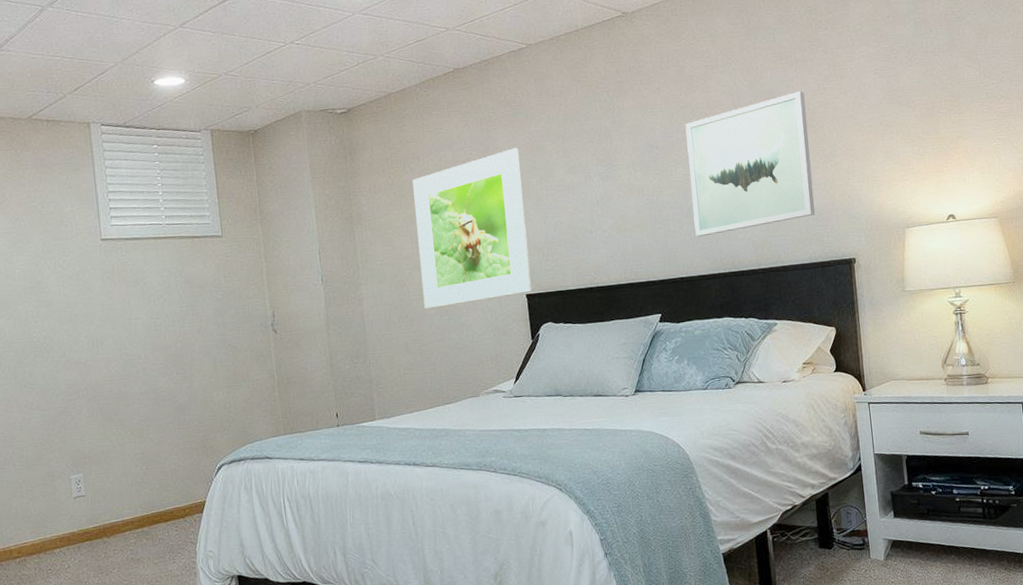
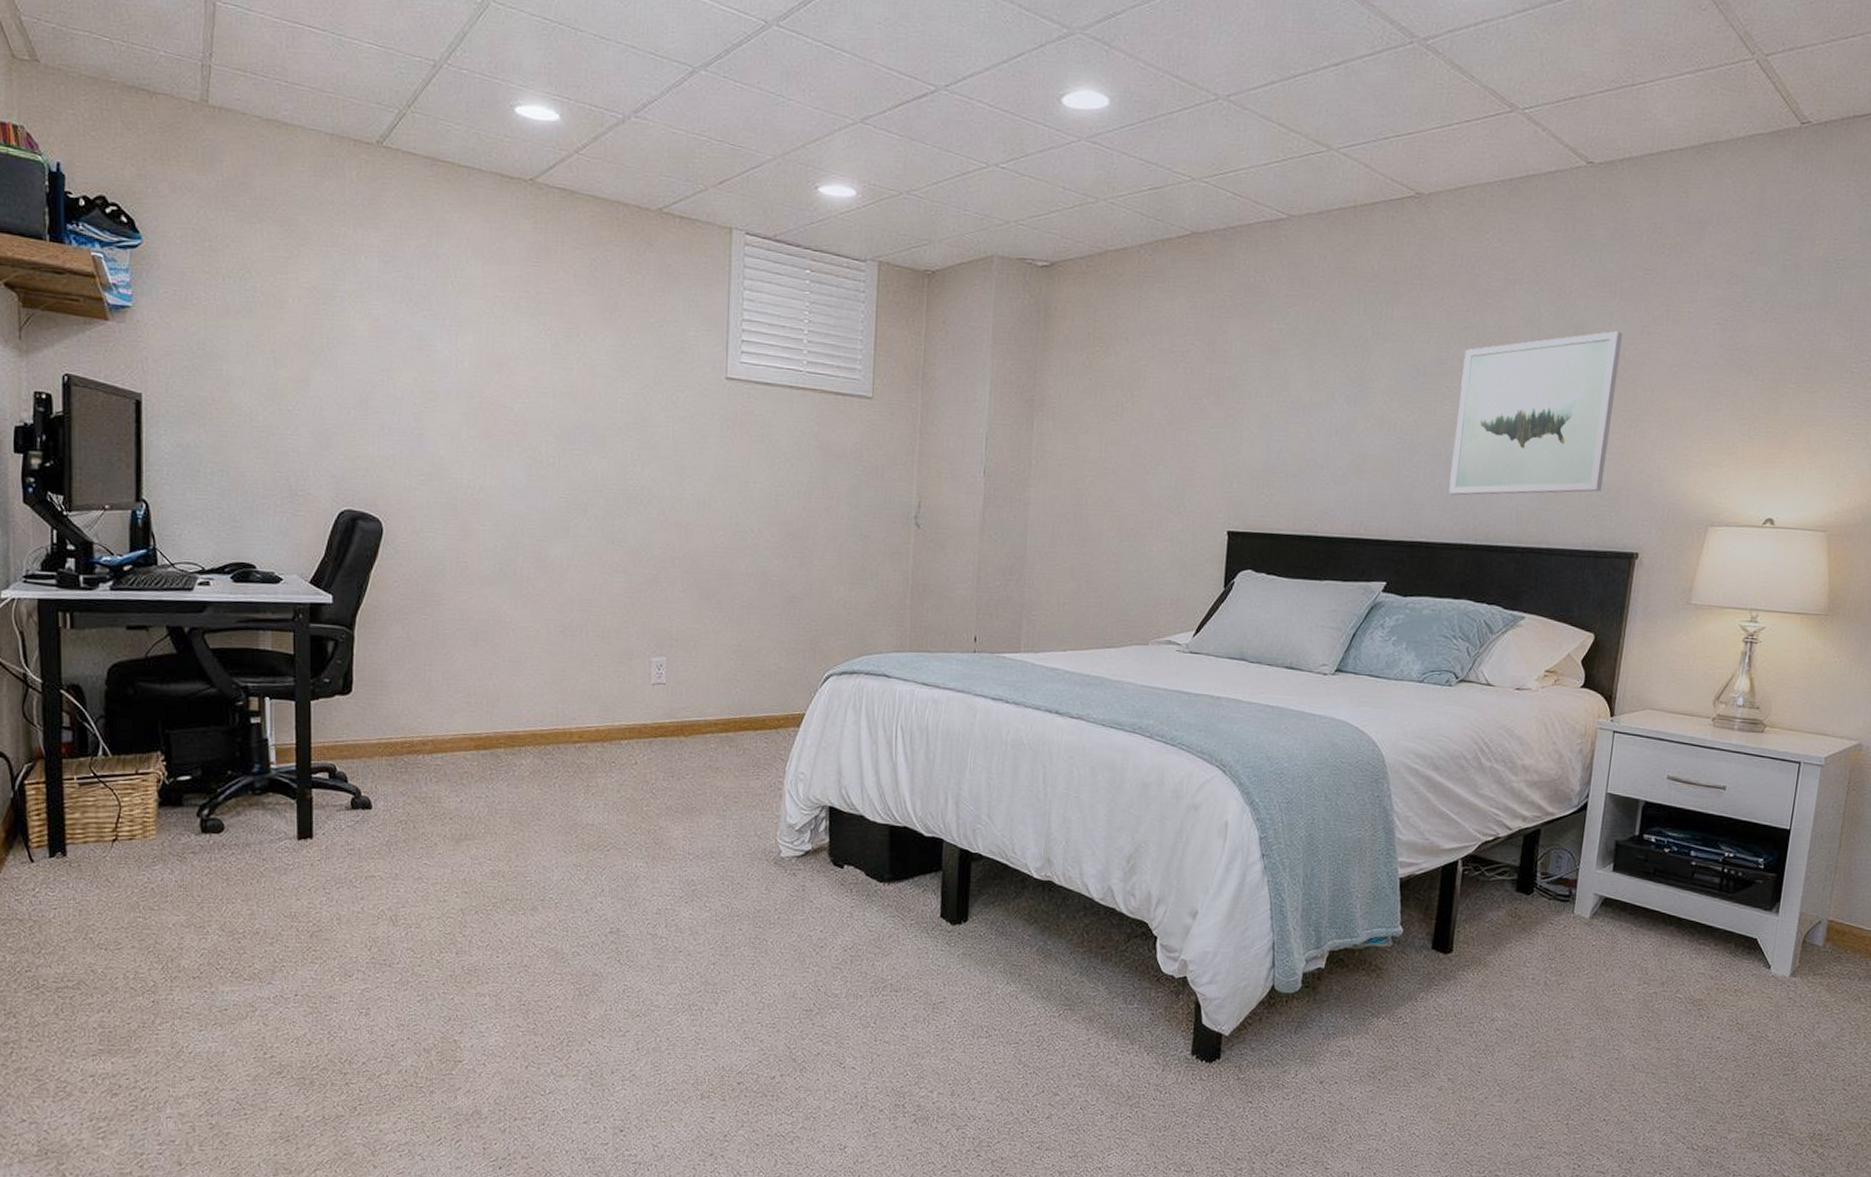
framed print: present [412,148,532,309] -> none [1102,345,1253,530]

